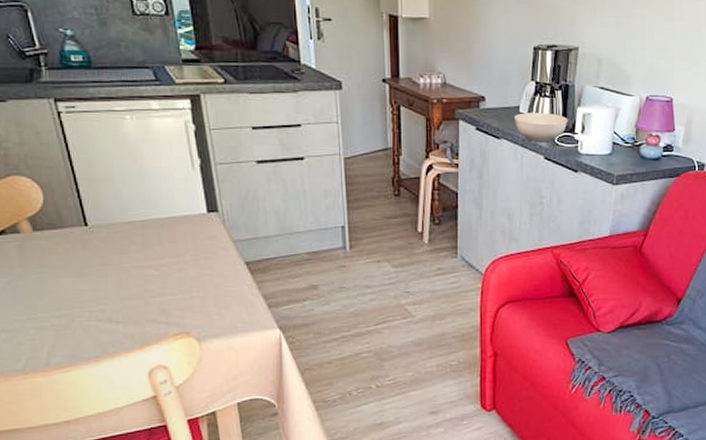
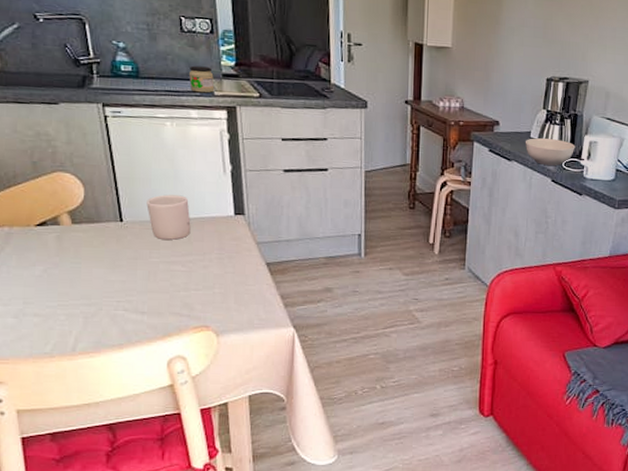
mug: none [111,194,162,243] -> present [146,194,191,240]
jar: none [146,52,175,82] -> present [189,65,215,94]

